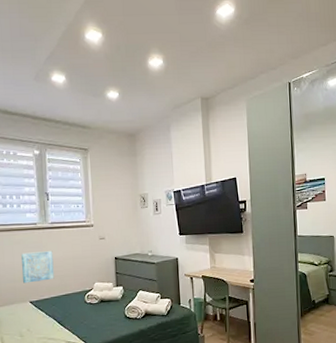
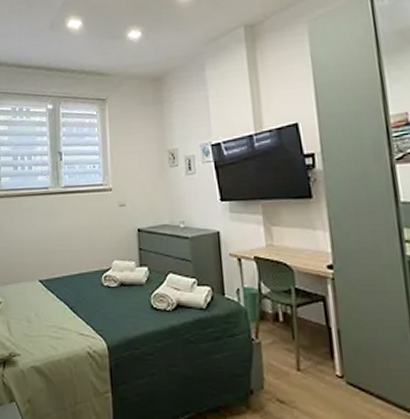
wall art: present [21,251,54,283] -> none [32,220,67,258]

